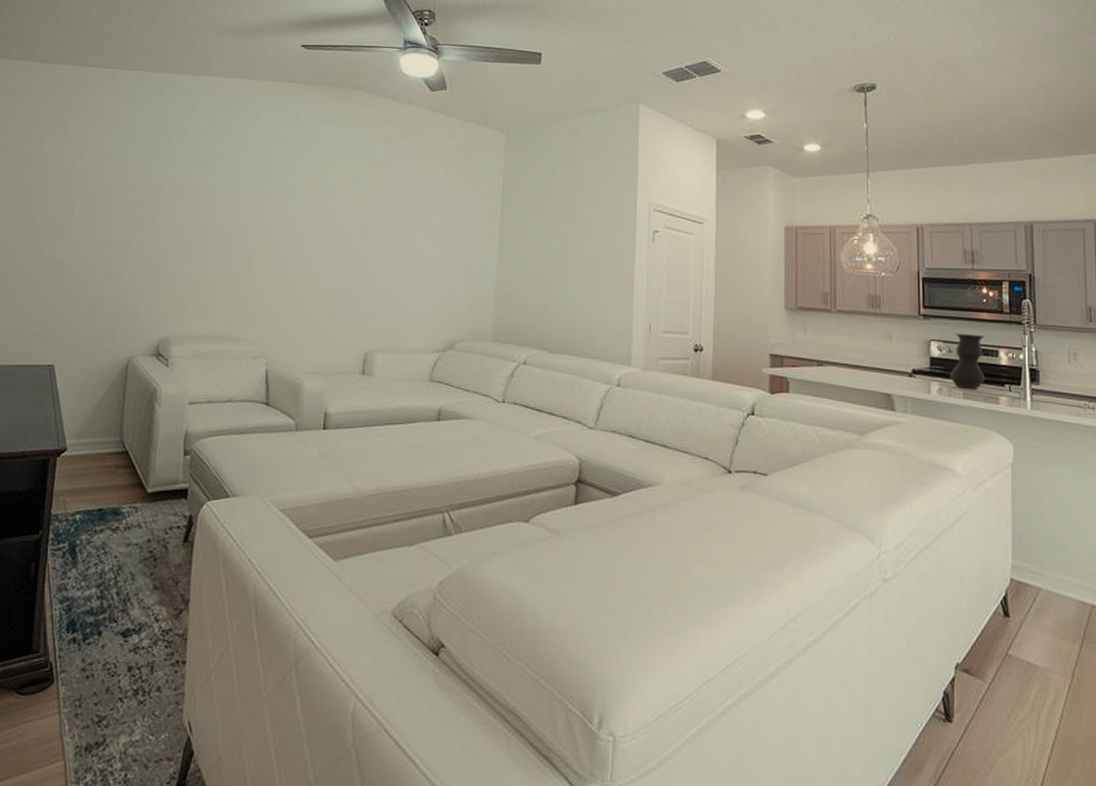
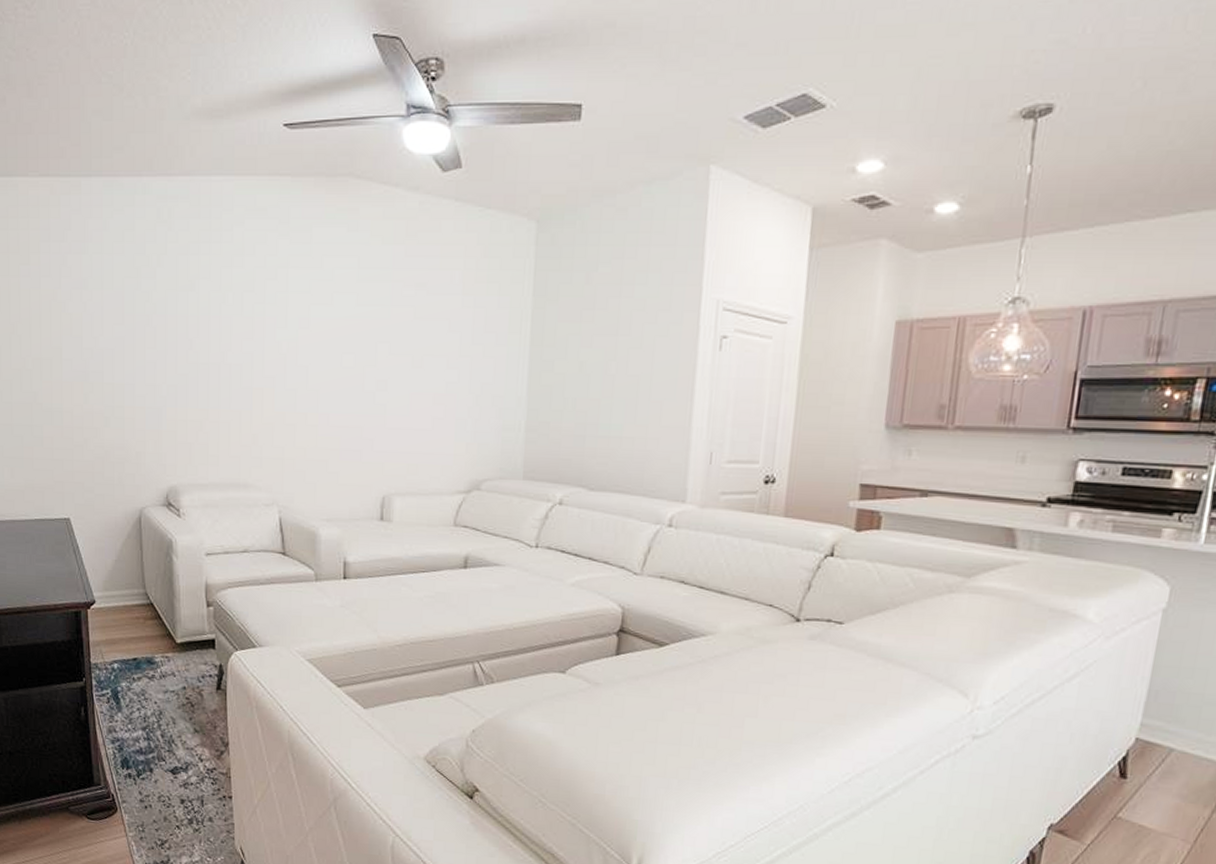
vase: present [949,333,986,391] -> none [1097,450,1157,522]

